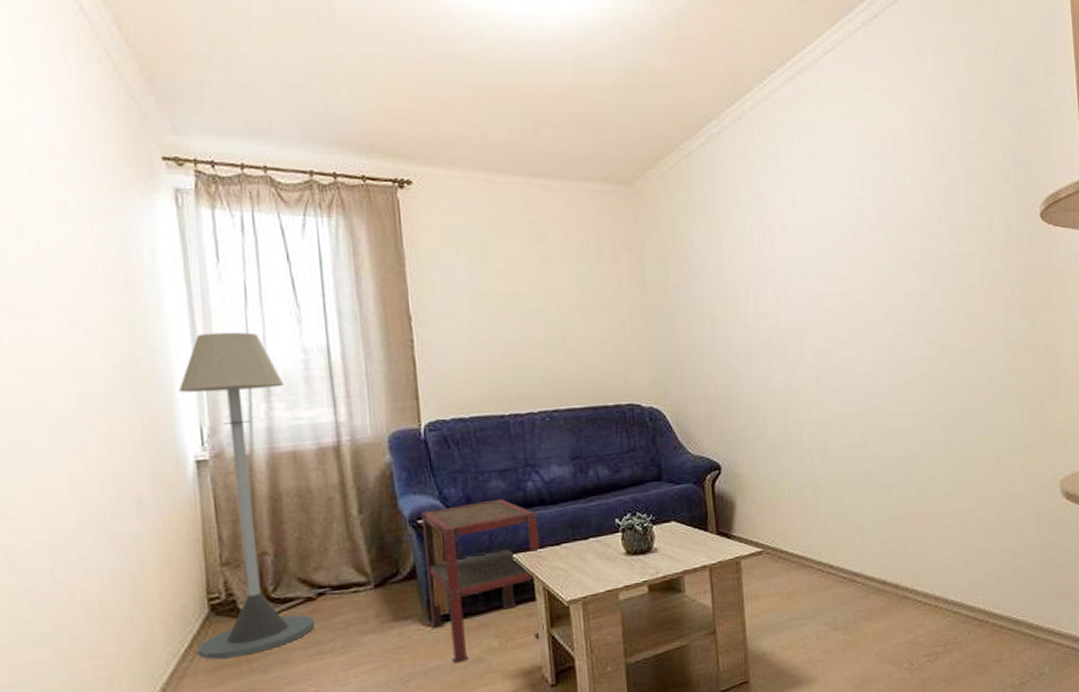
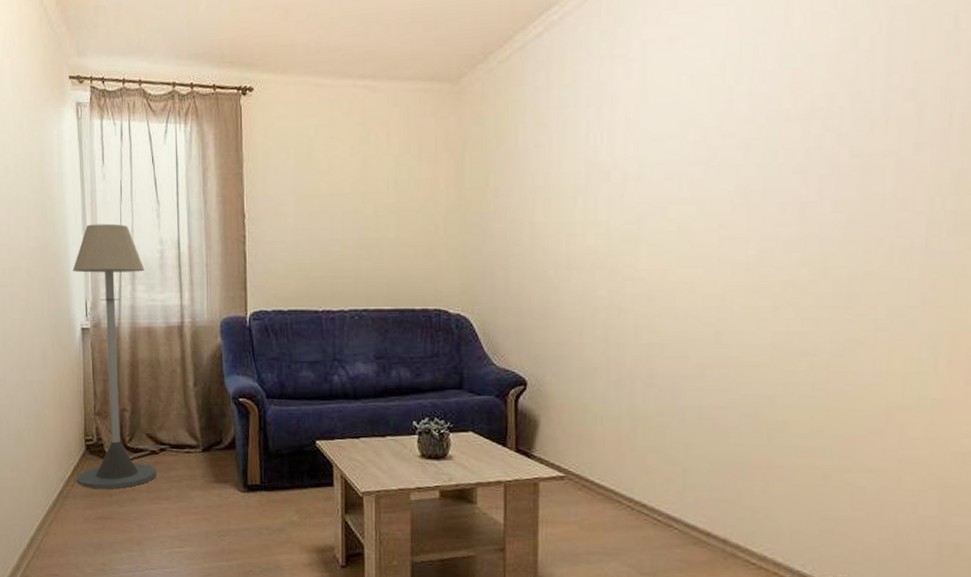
side table: present [421,498,542,664] -> none [242,388,341,529]

